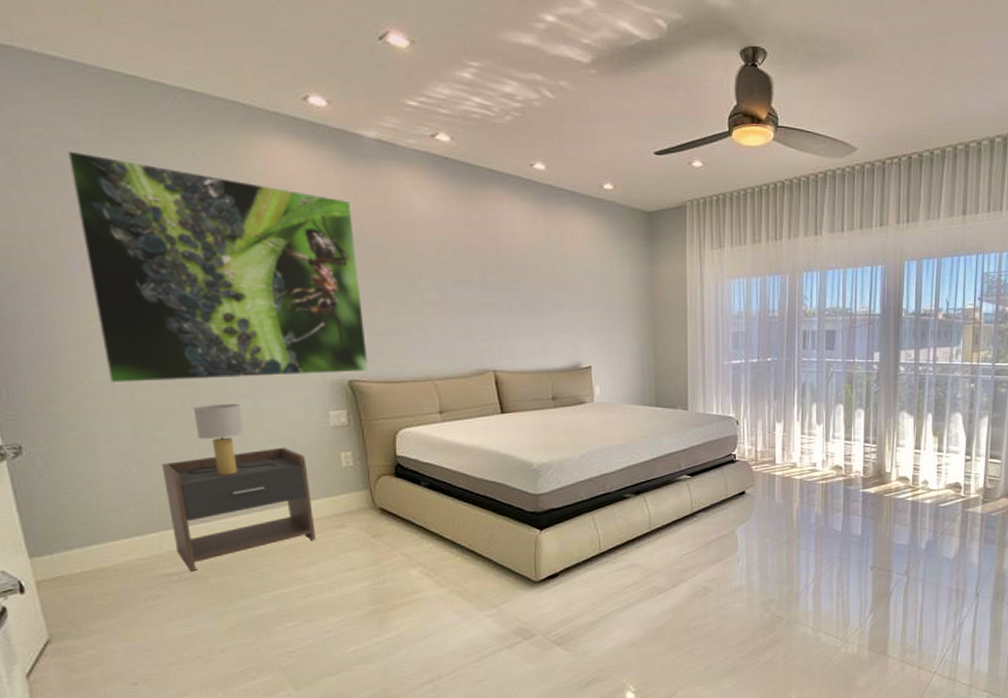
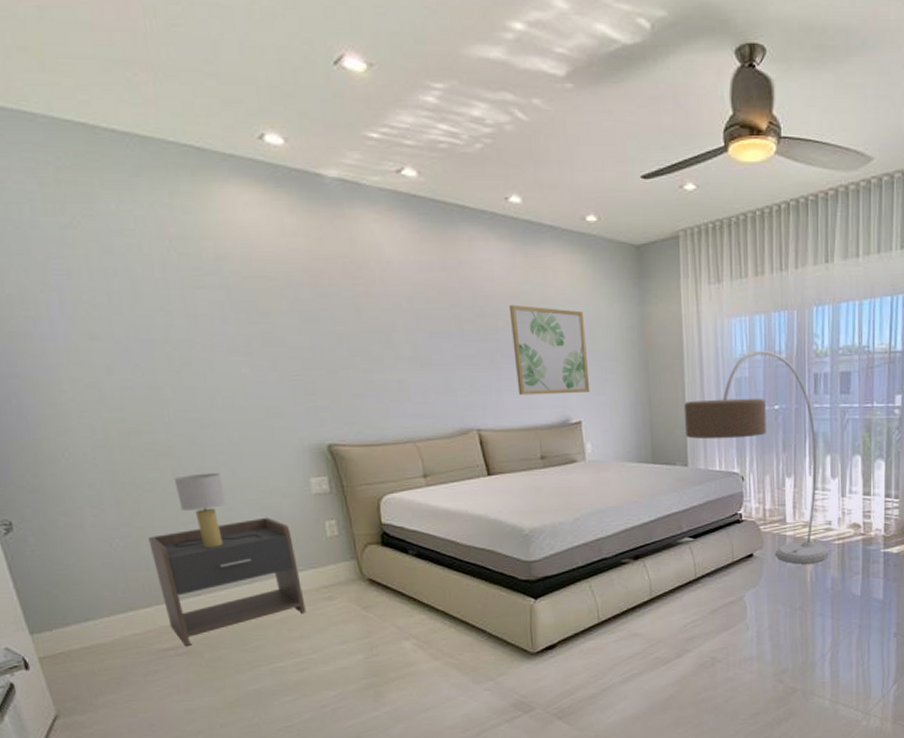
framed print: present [66,150,369,383] -> none [24,209,348,455]
wall art: none [529,259,601,341] -> present [508,304,590,396]
floor lamp: none [687,308,813,501] -> present [685,350,829,564]

